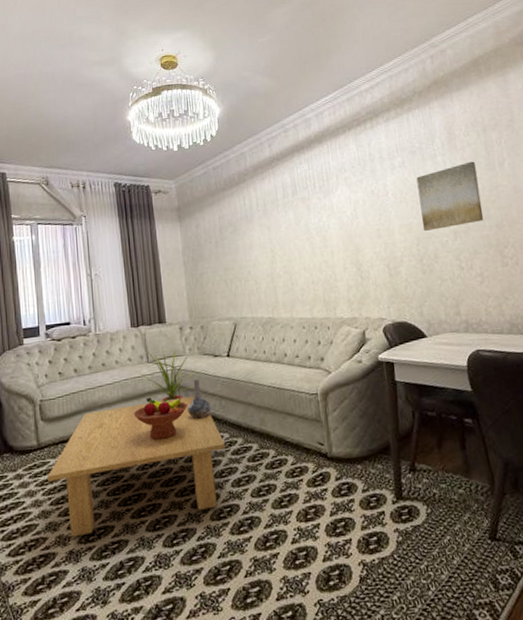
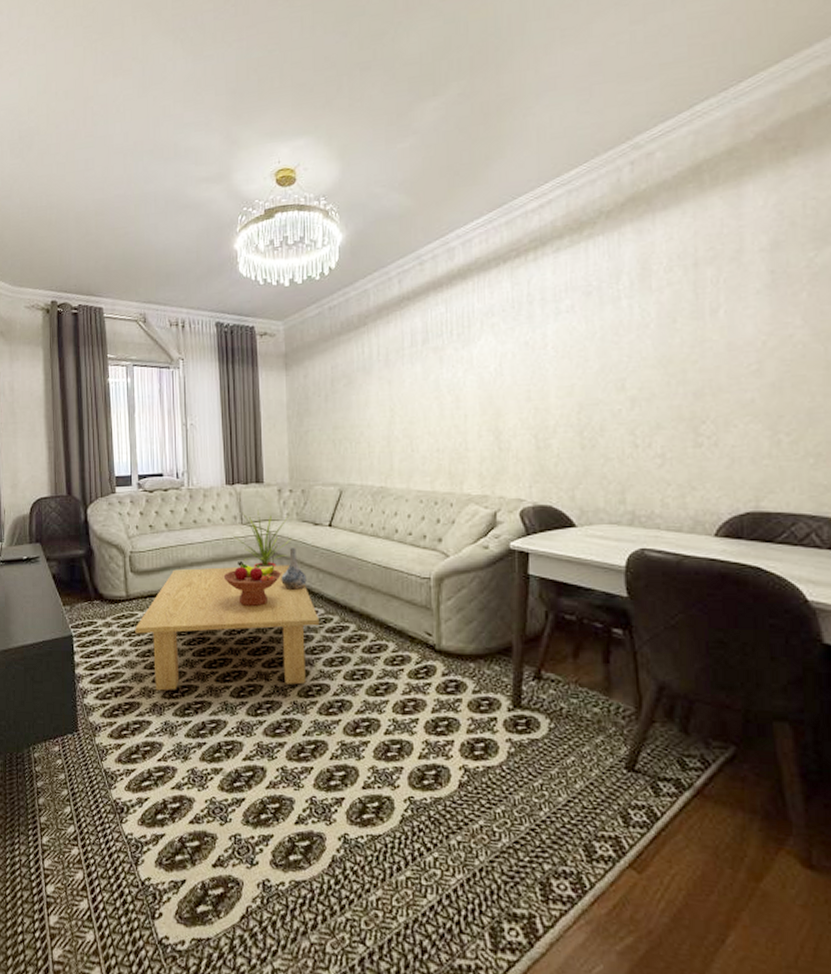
wall art: present [416,161,484,231] -> none [588,306,677,395]

